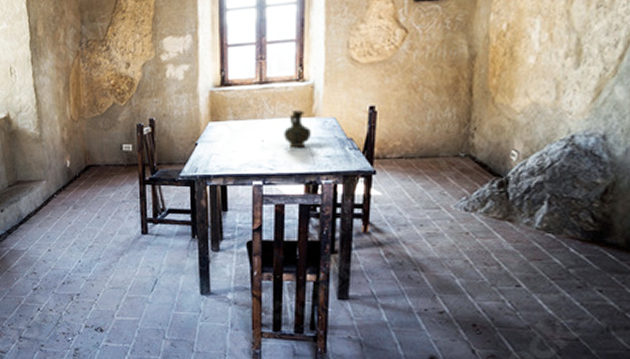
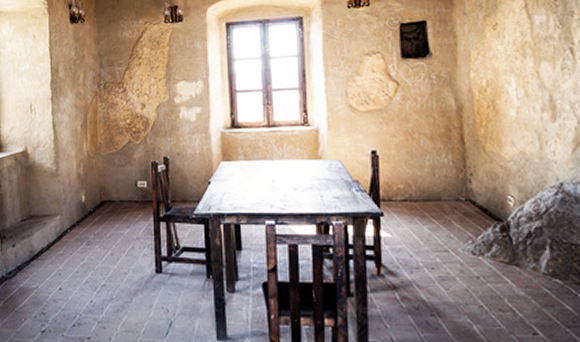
ceramic jug: present [284,110,311,148] -> none [293,152,319,189]

